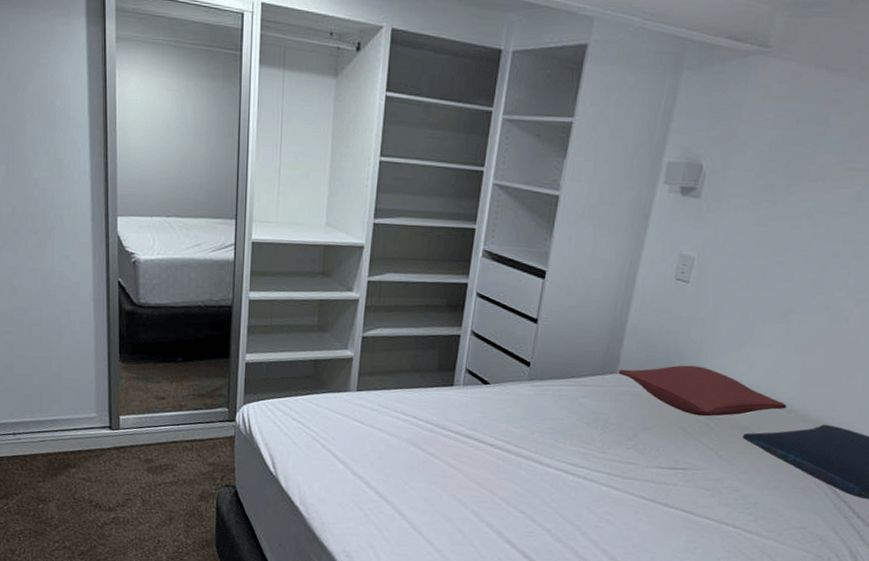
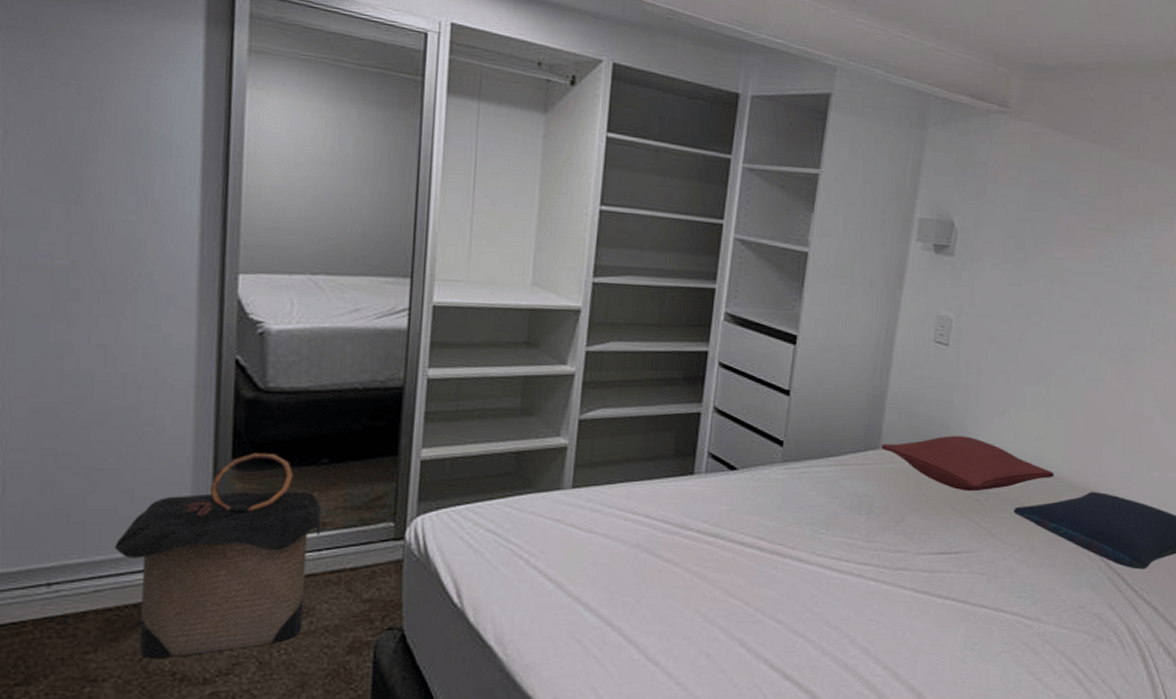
laundry hamper: none [50,350,179,491] -> present [114,452,323,658]

